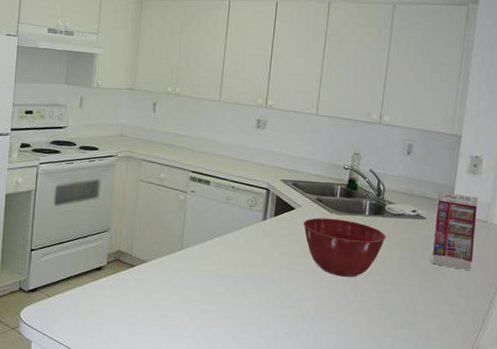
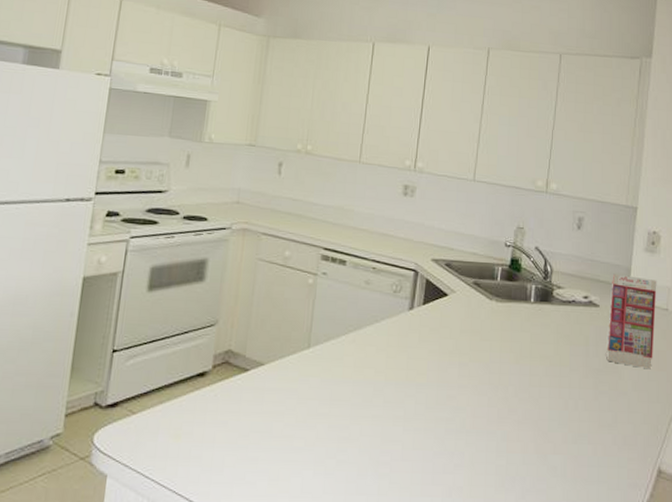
mixing bowl: present [303,217,387,277] -> none [457,306,555,380]

